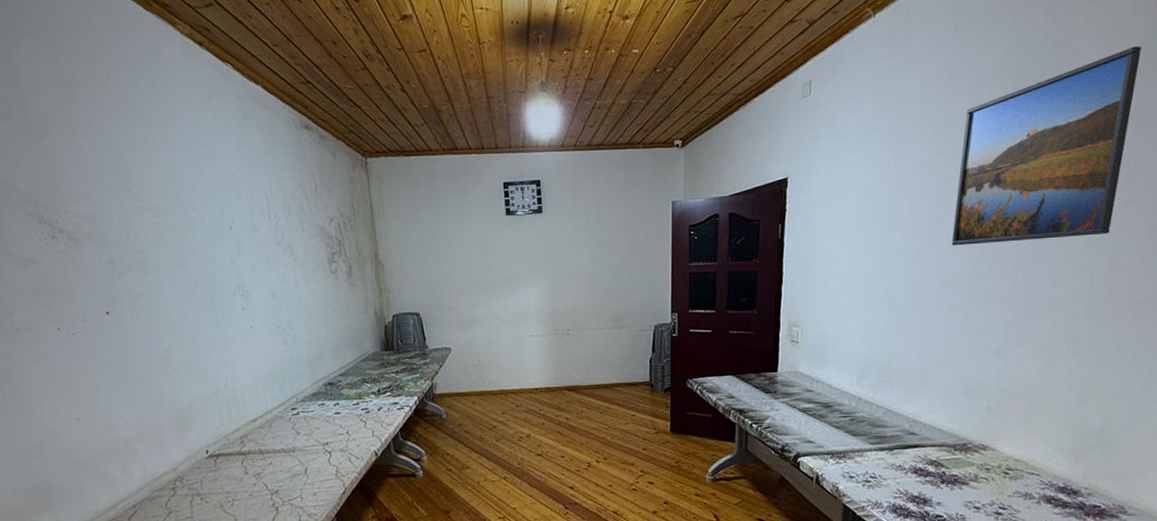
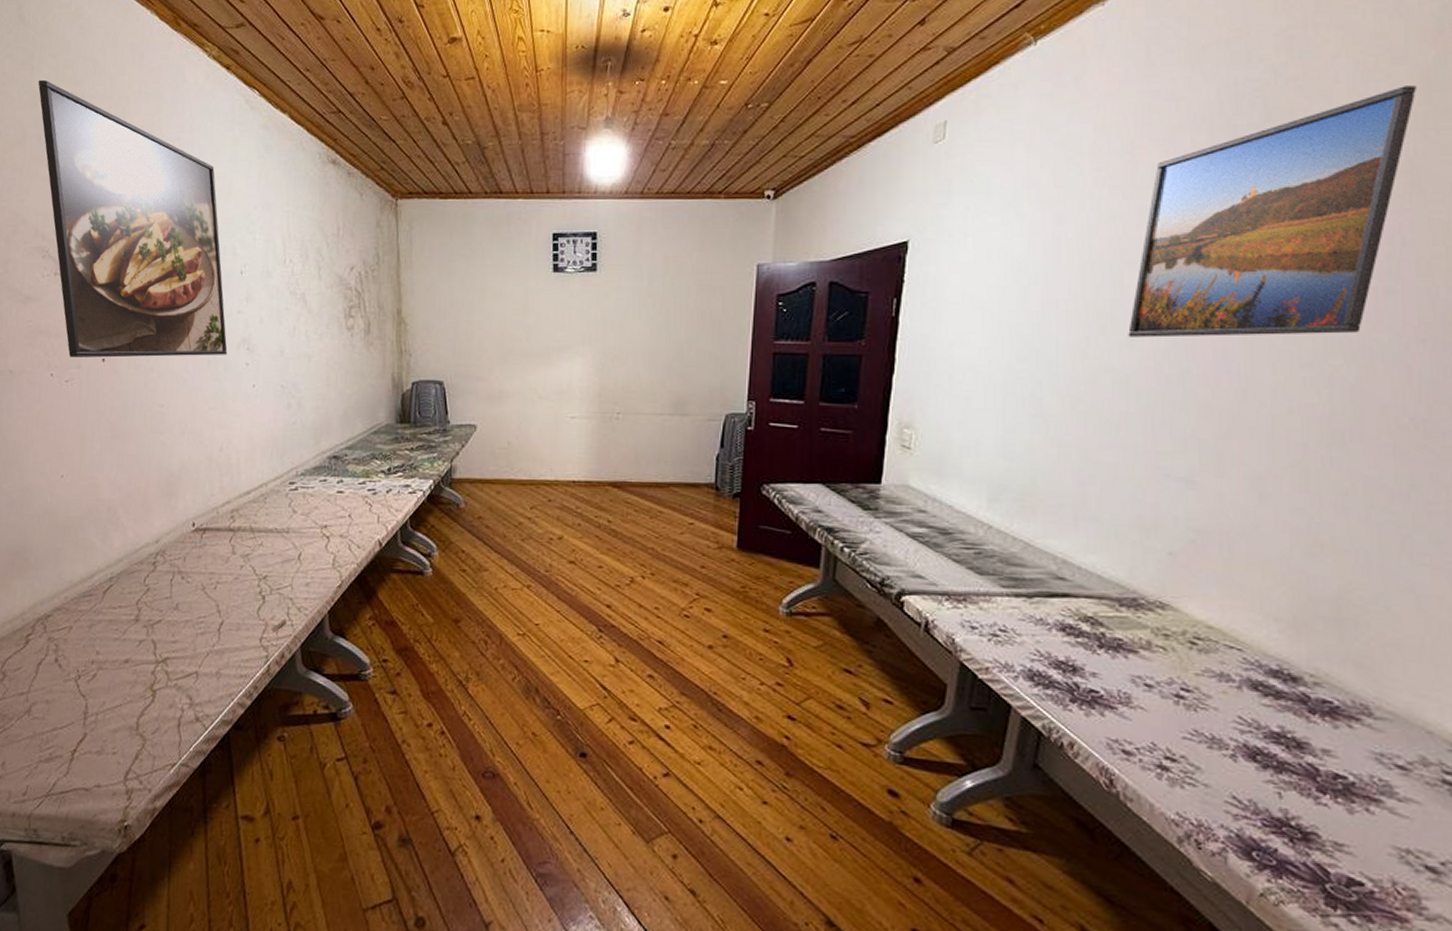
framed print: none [16,57,224,312] -> present [38,79,228,358]

